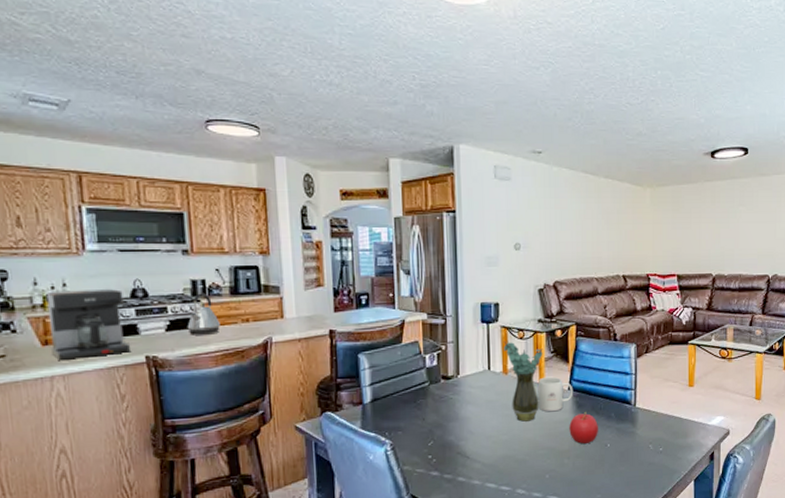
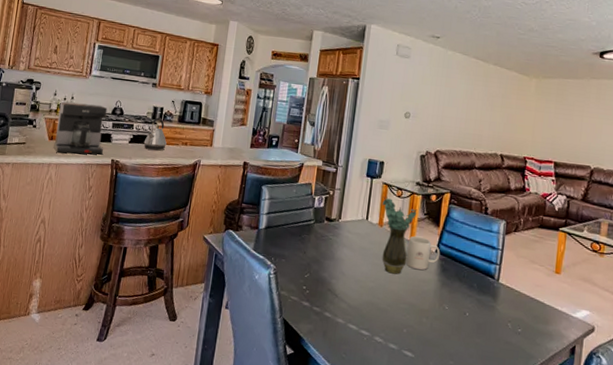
fruit: present [569,412,598,444] -> none [431,277,460,308]

